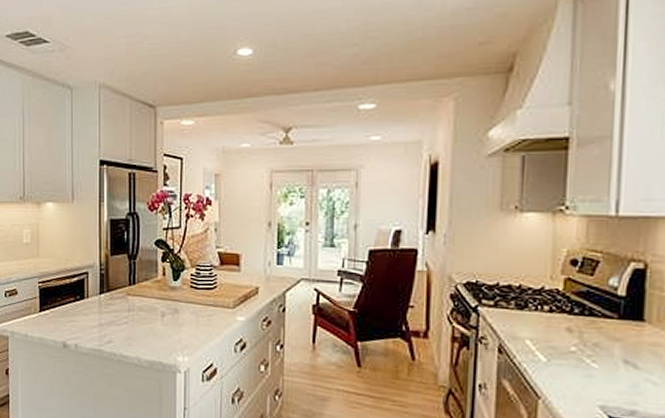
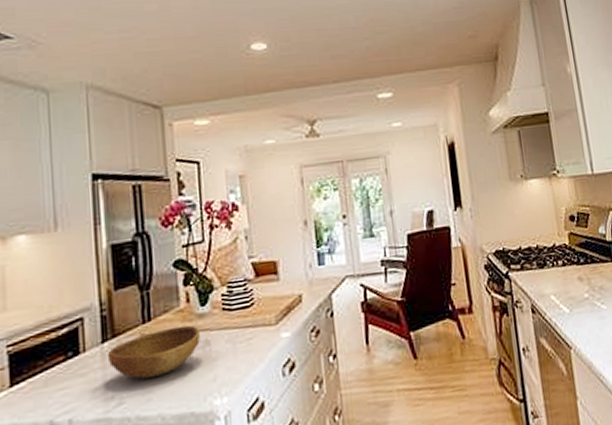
bowl: none [103,293,171,328] -> present [107,325,200,380]

